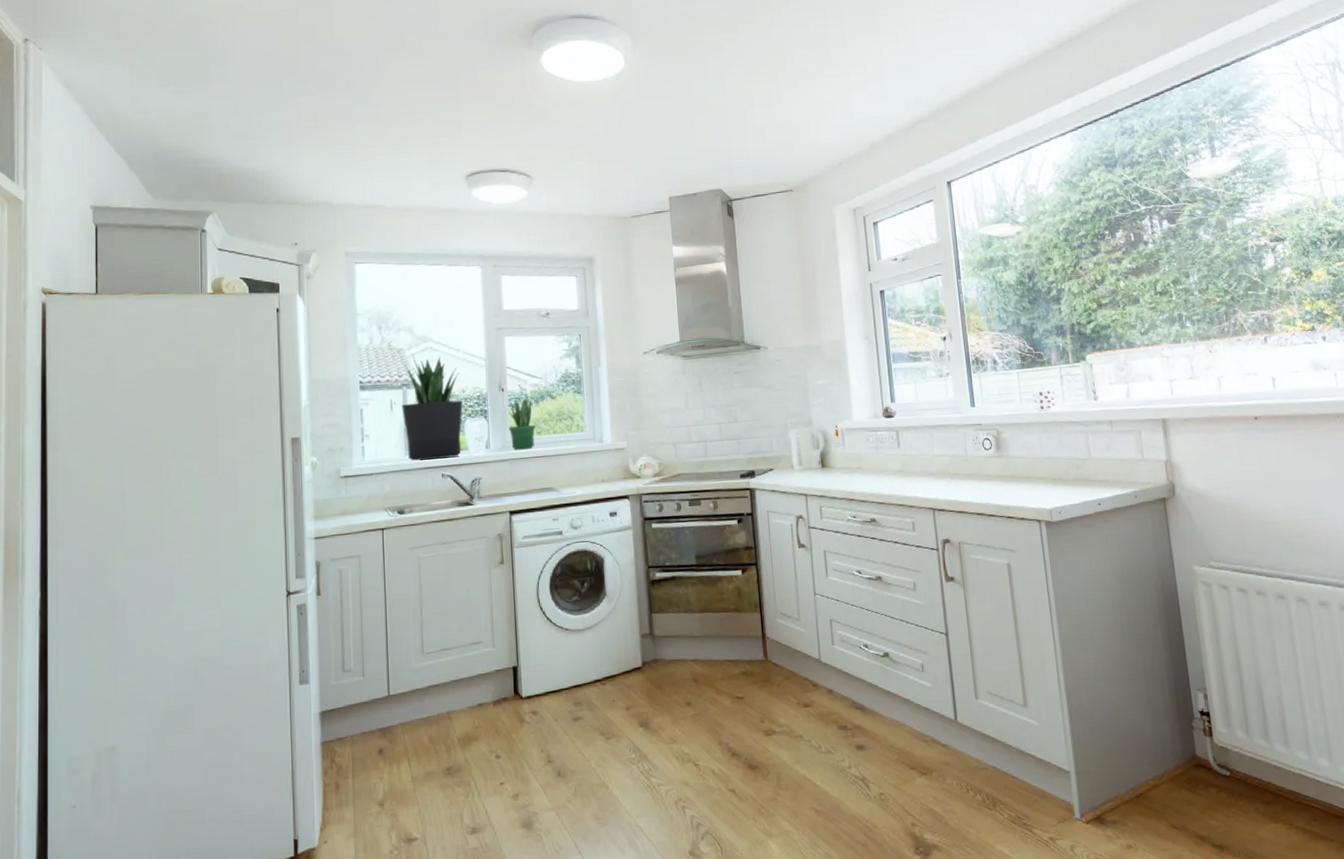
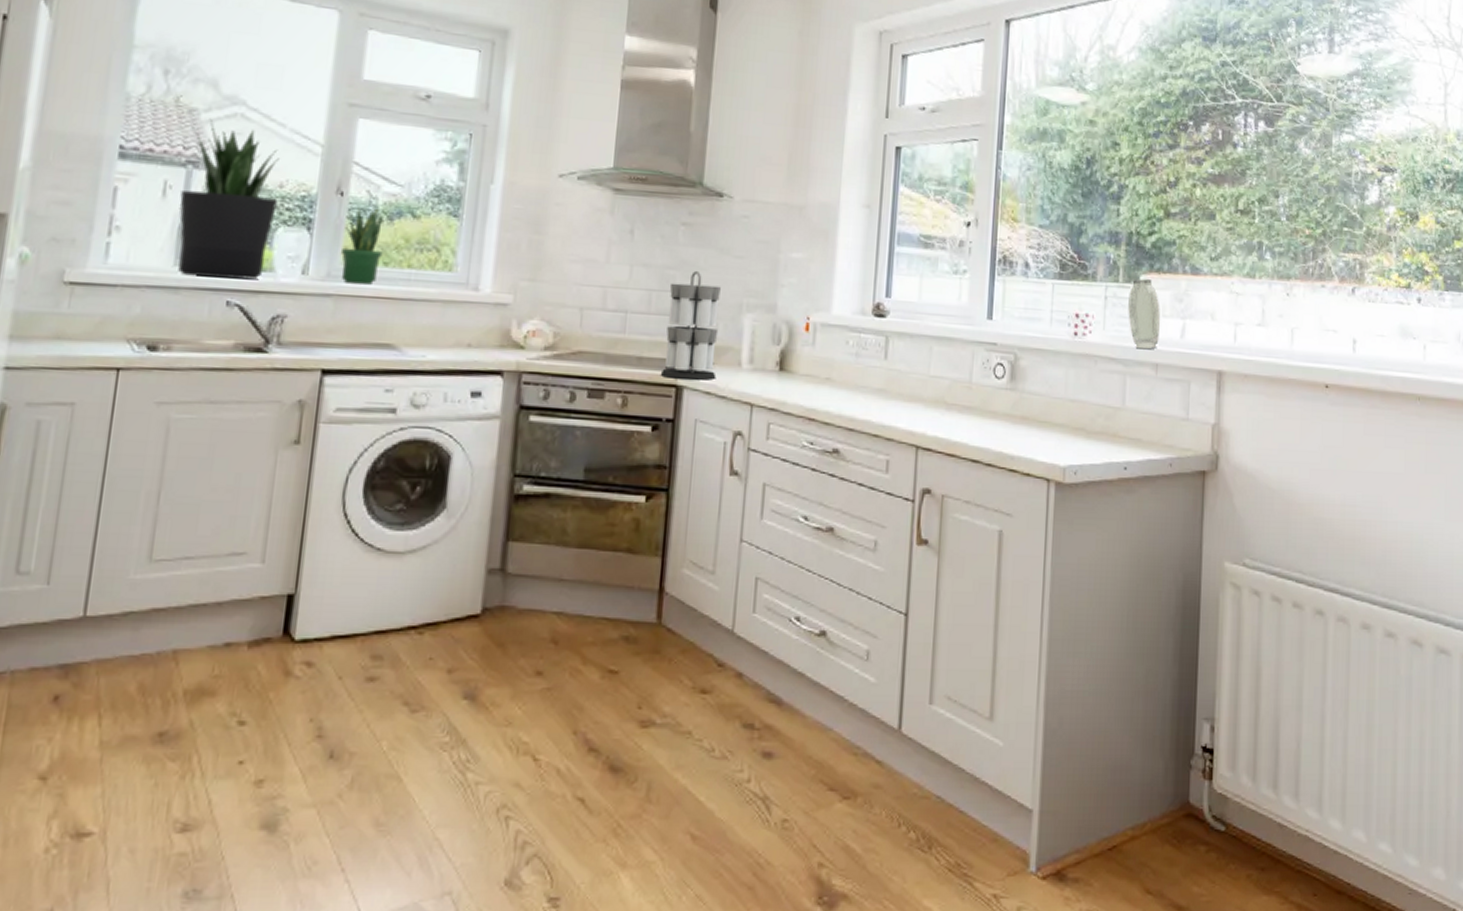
spice rack: none [734,404,777,484] -> present [661,270,721,380]
vase: none [1079,356,1110,412] -> present [1128,278,1161,350]

